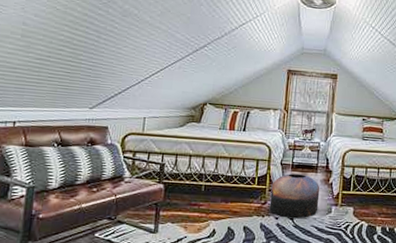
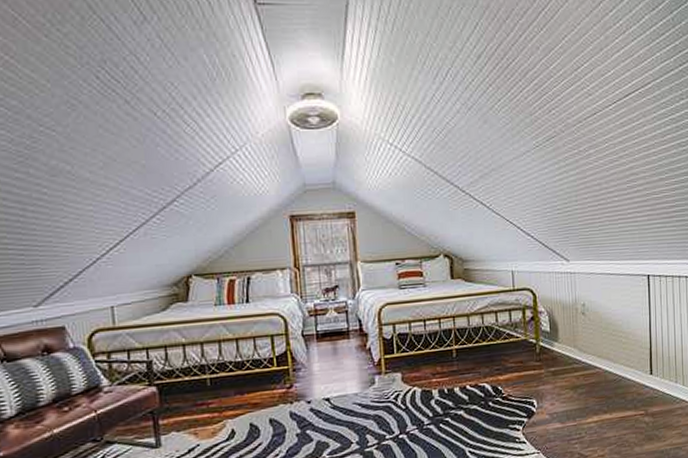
pouf: present [269,174,320,219] -> none [295,343,359,399]

